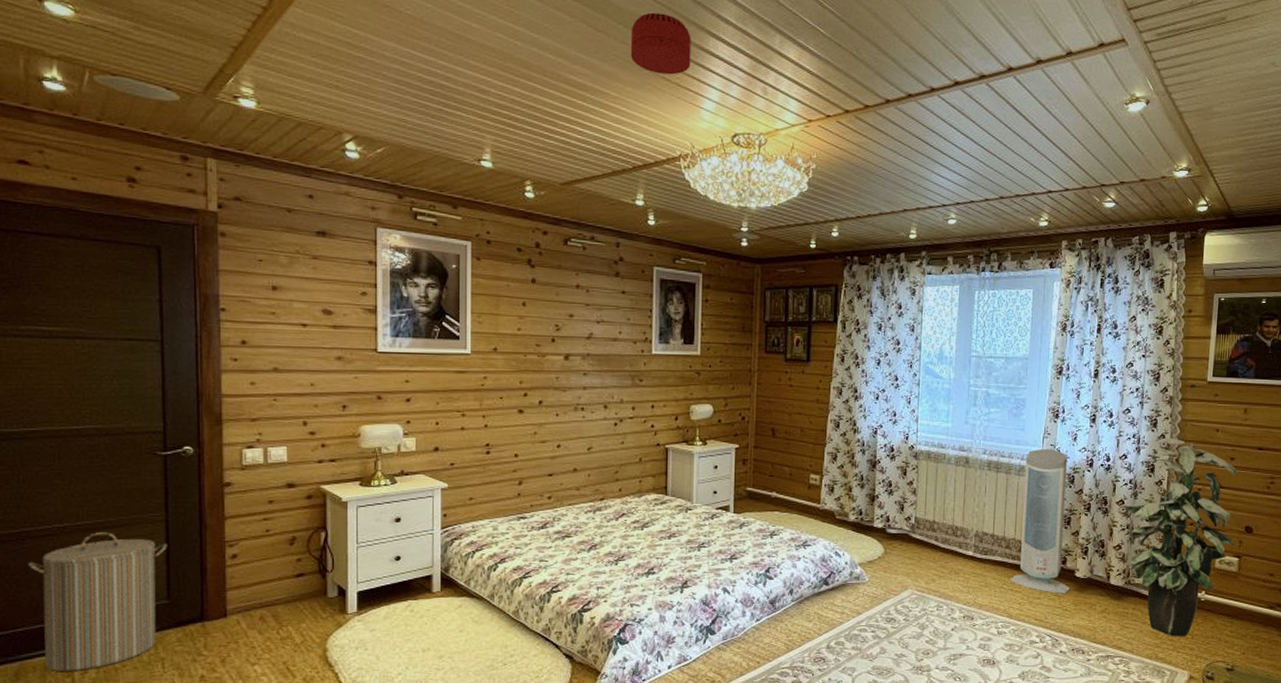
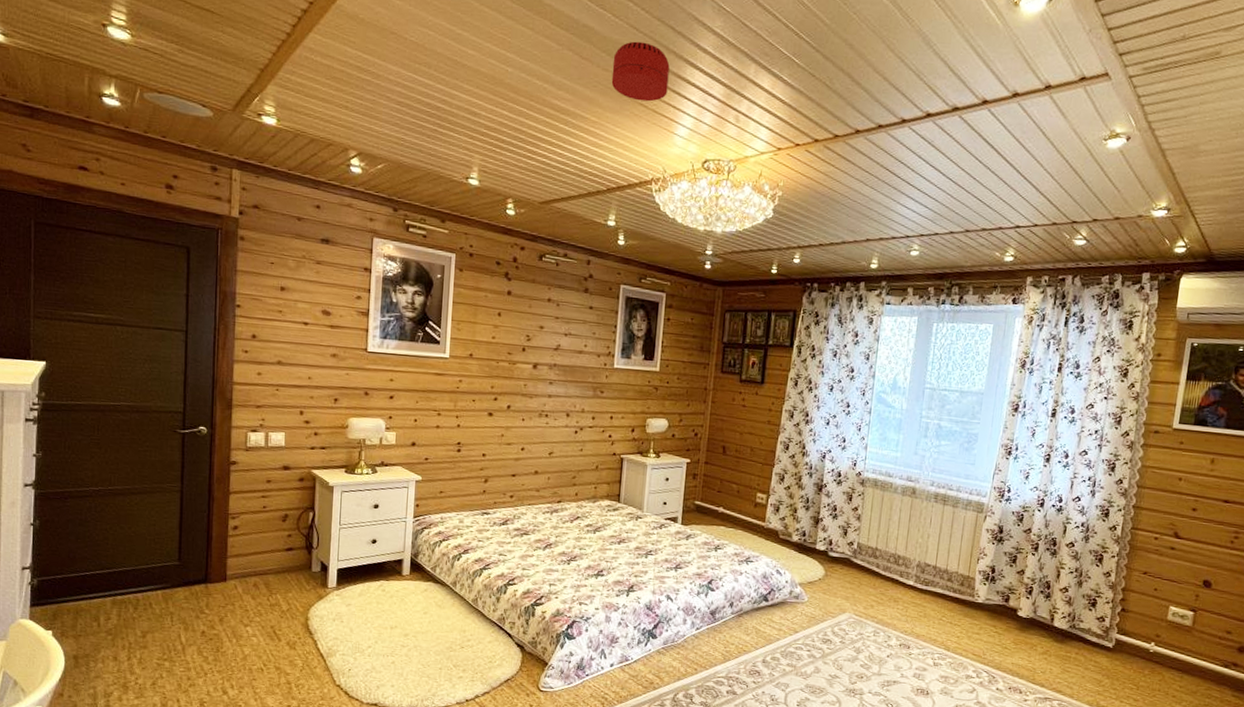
laundry hamper: present [27,531,168,671] -> none [68,496,181,617]
air purifier: present [1010,449,1070,594] -> none [950,485,1018,632]
indoor plant: present [1122,437,1238,636] -> none [1071,482,1200,686]

